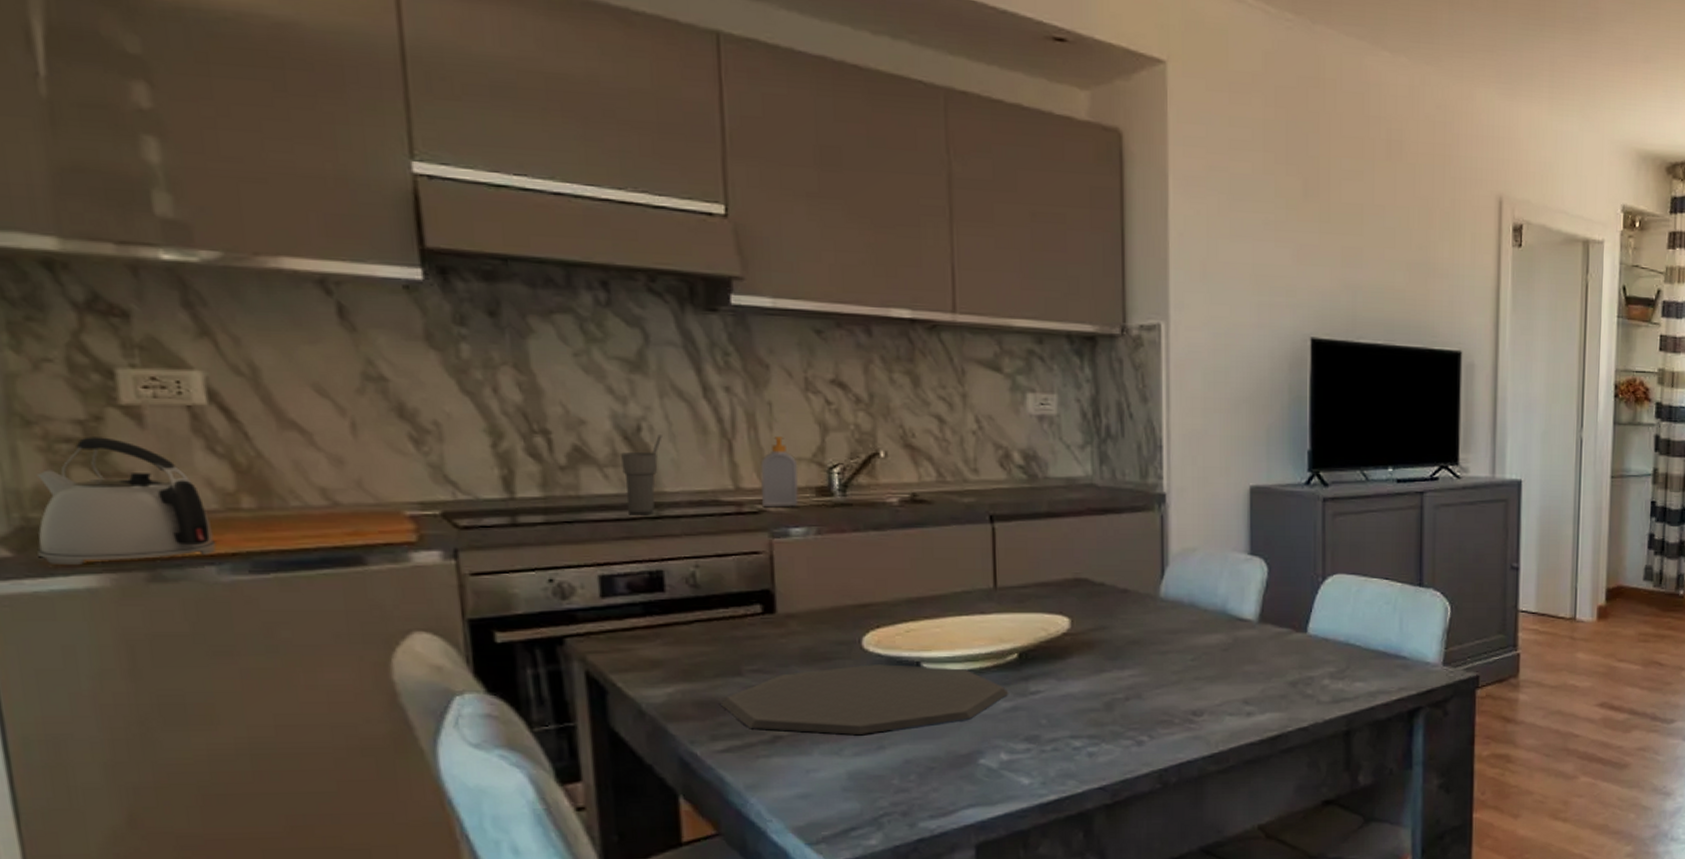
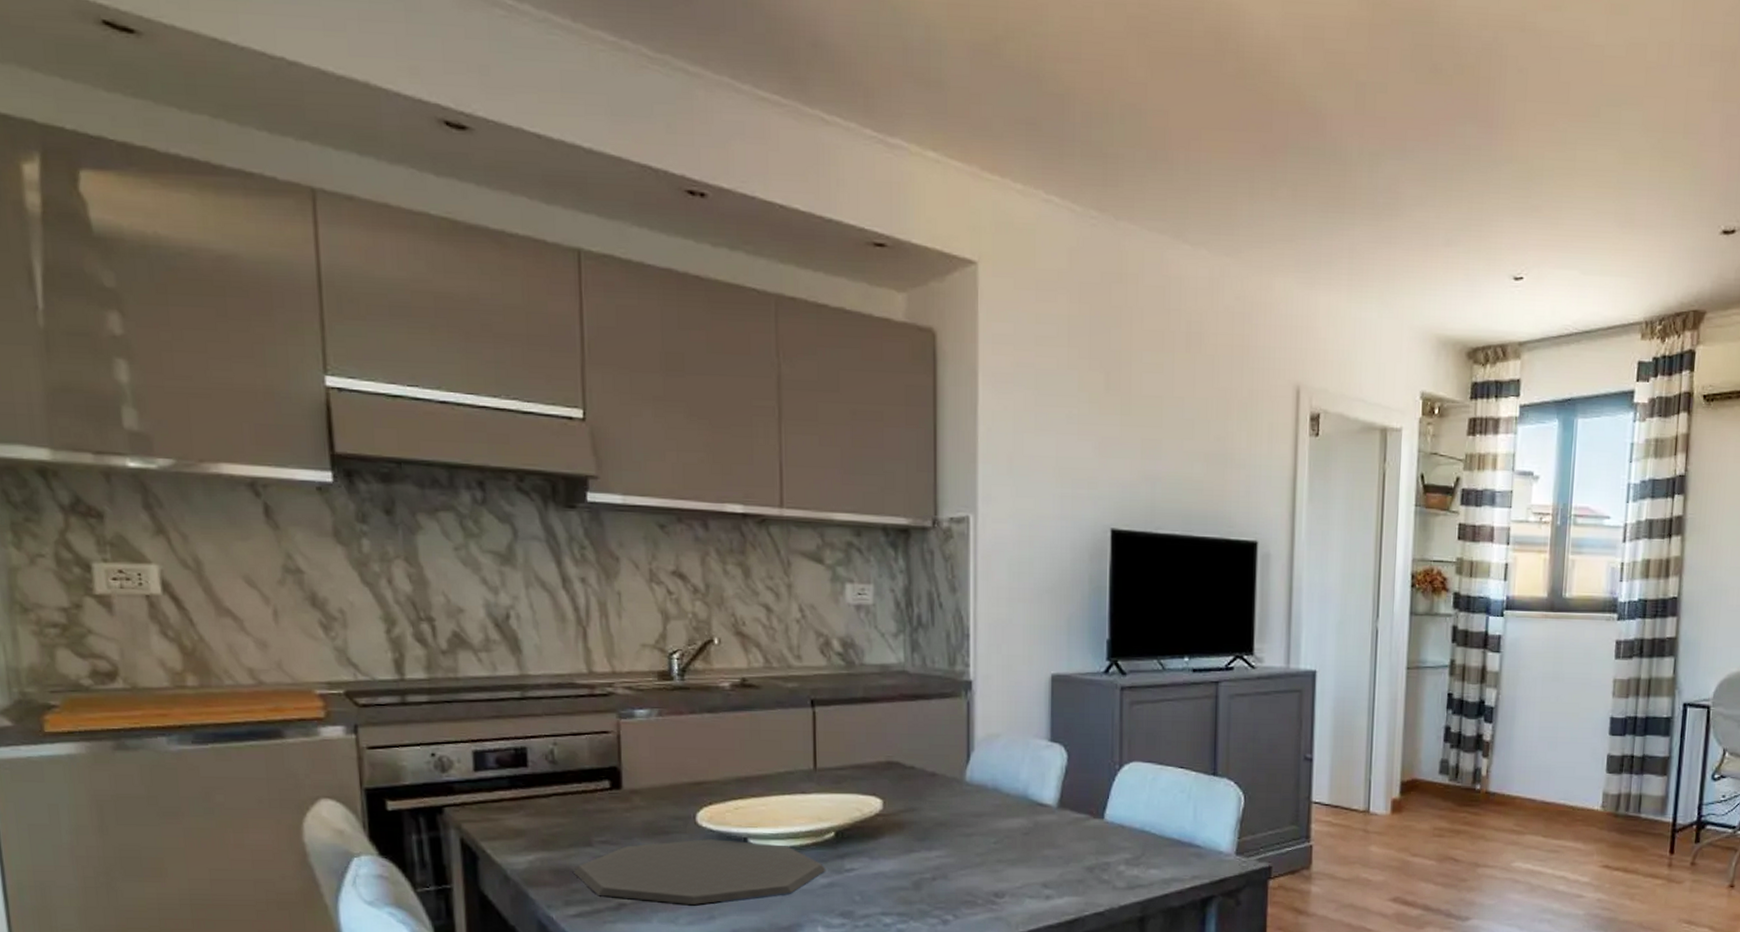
kettle: present [36,437,217,566] -> none [31,622,167,735]
cup: present [621,435,662,515] -> none [493,622,527,696]
soap bottle: present [760,436,799,507] -> none [610,624,643,690]

